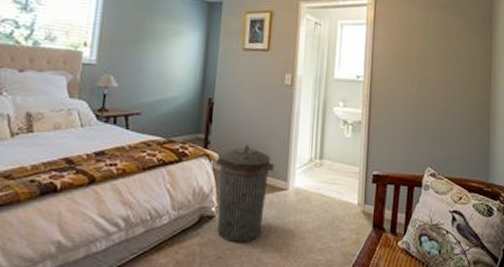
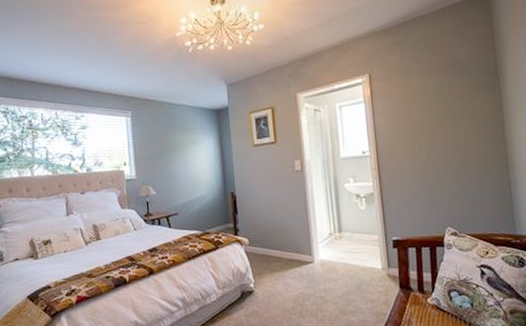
trash can: present [215,144,275,243] -> none [246,227,299,312]

